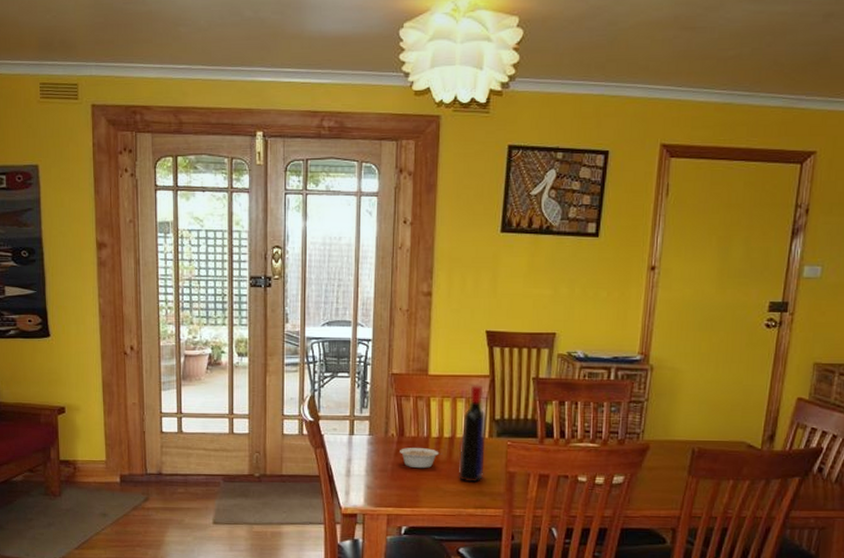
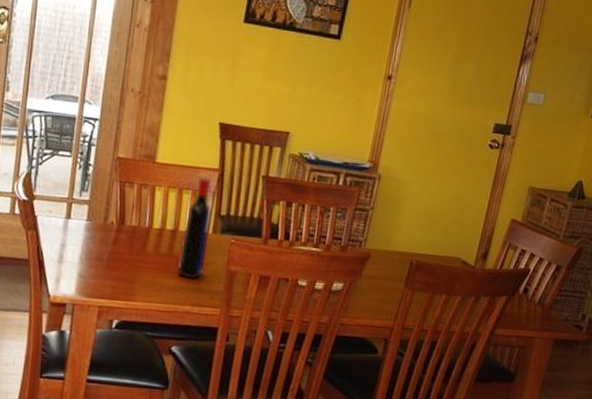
legume: present [400,448,442,469] -> none [118,237,163,261]

